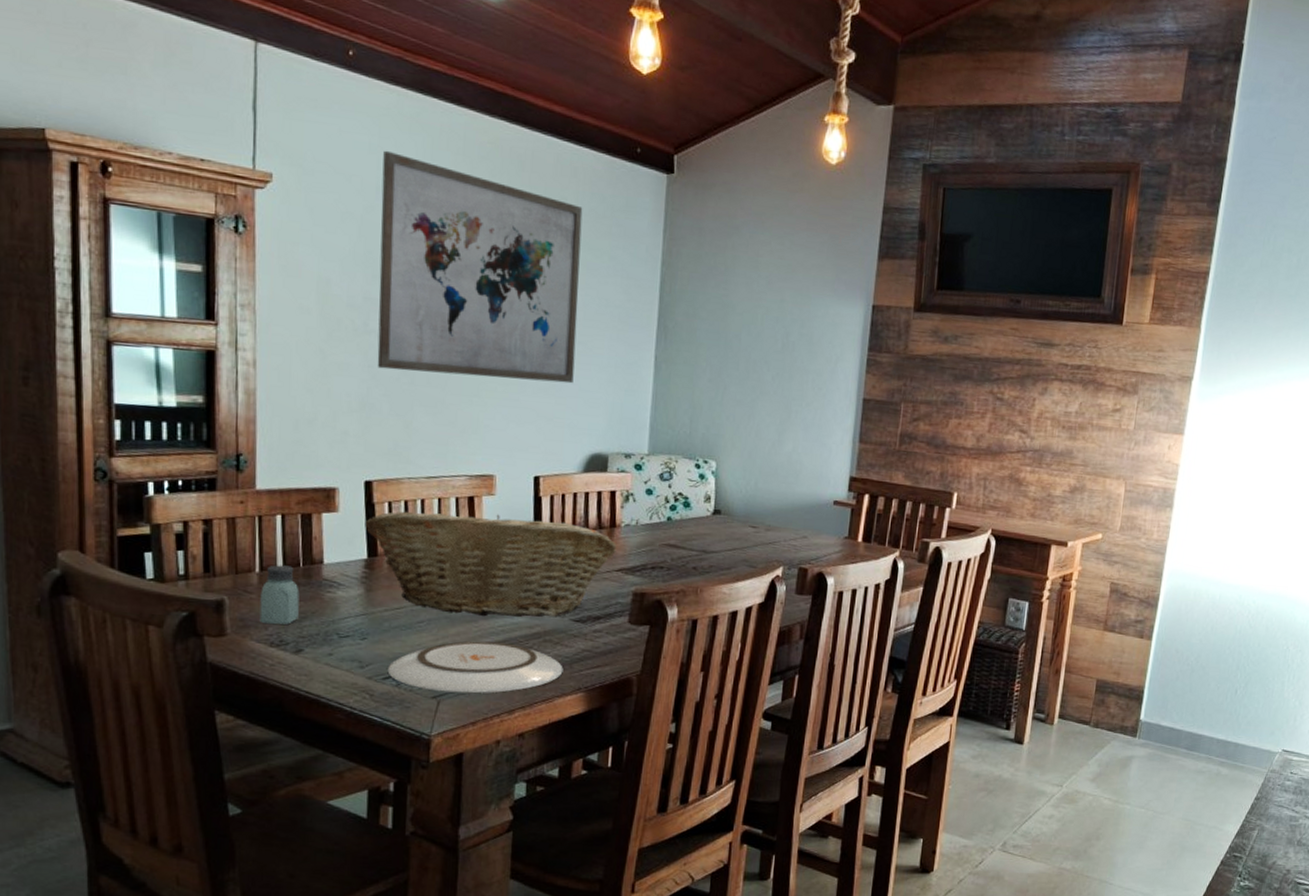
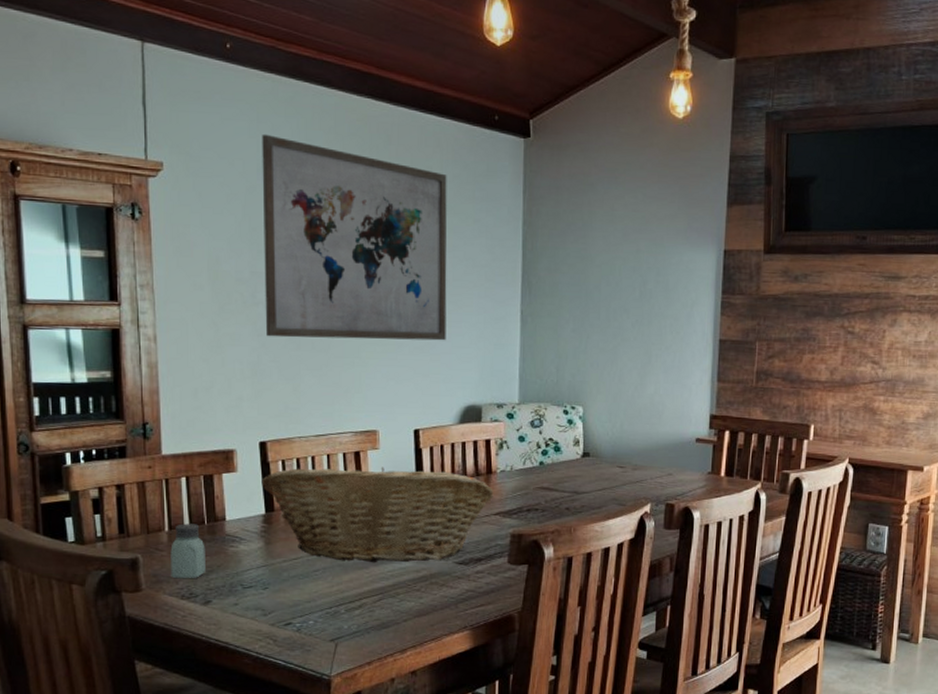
plate: present [387,641,563,694] -> none [288,586,450,636]

